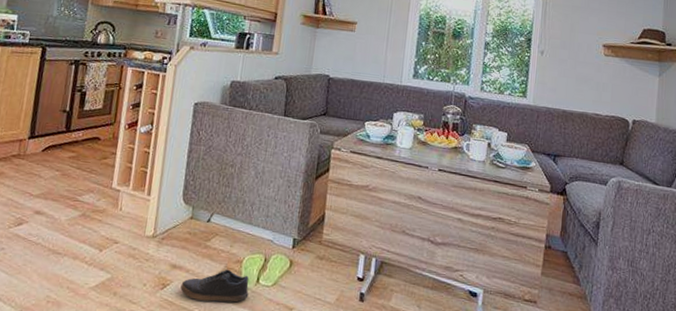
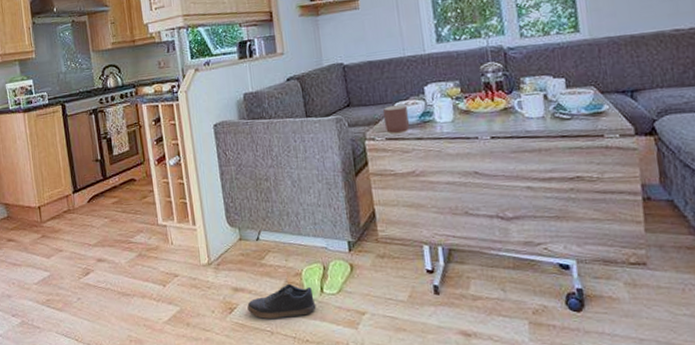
mug: none [352,123,376,150] -> present [382,105,410,135]

